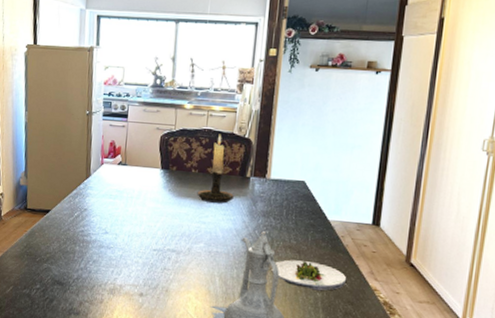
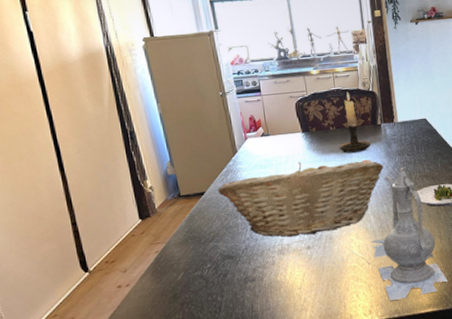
fruit basket: none [63,200,243,283] -> present [218,159,384,237]

